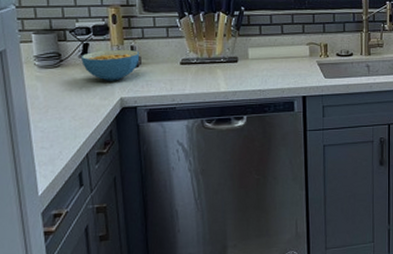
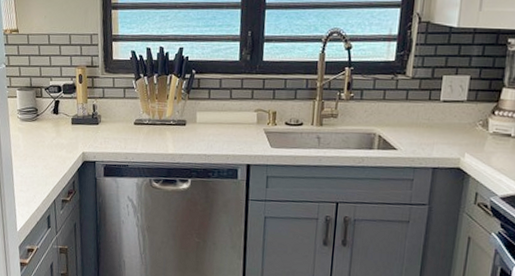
cereal bowl: present [81,50,140,81] -> none [53,107,100,137]

